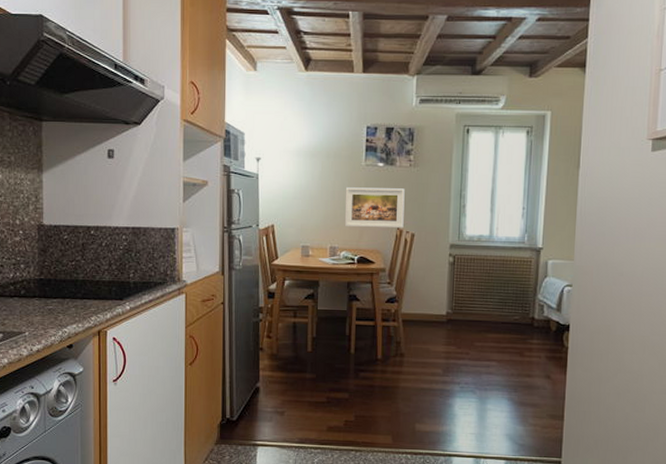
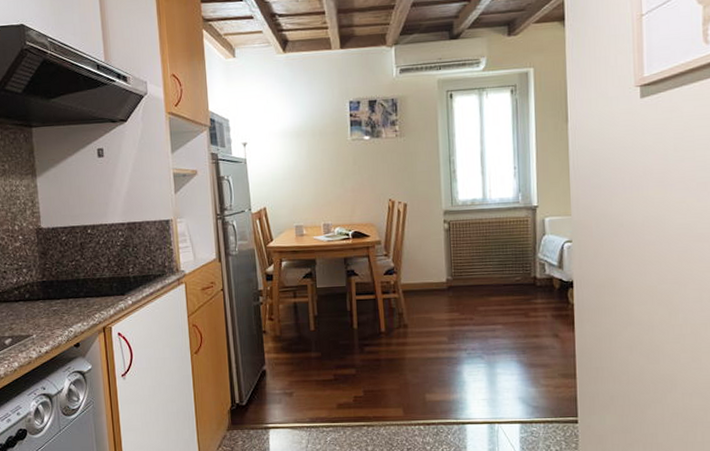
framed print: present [344,187,405,229] -> none [333,159,395,203]

